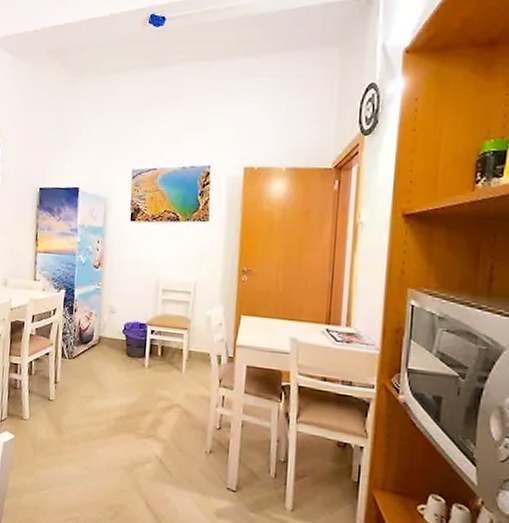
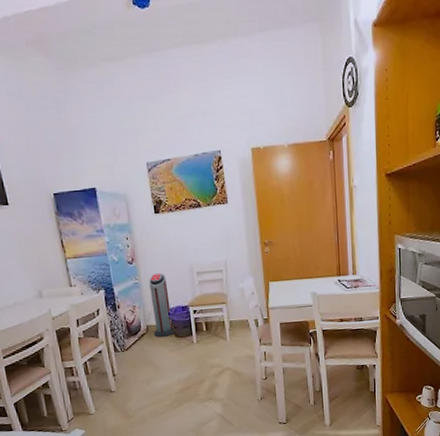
air purifier: none [105,282,129,353] -> present [149,272,176,337]

